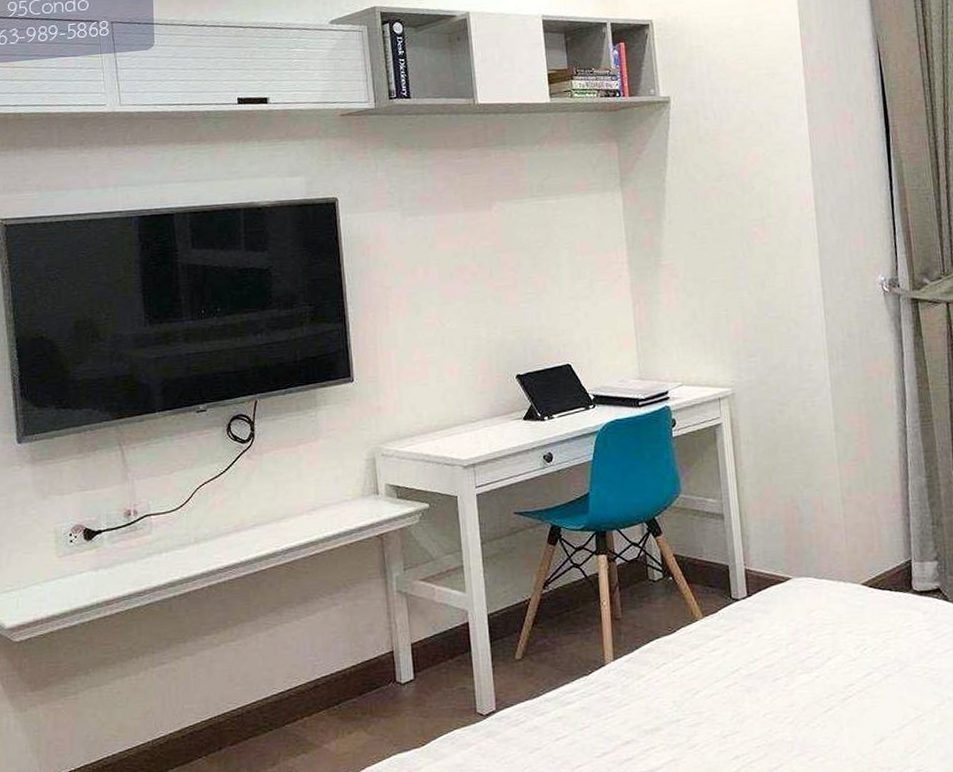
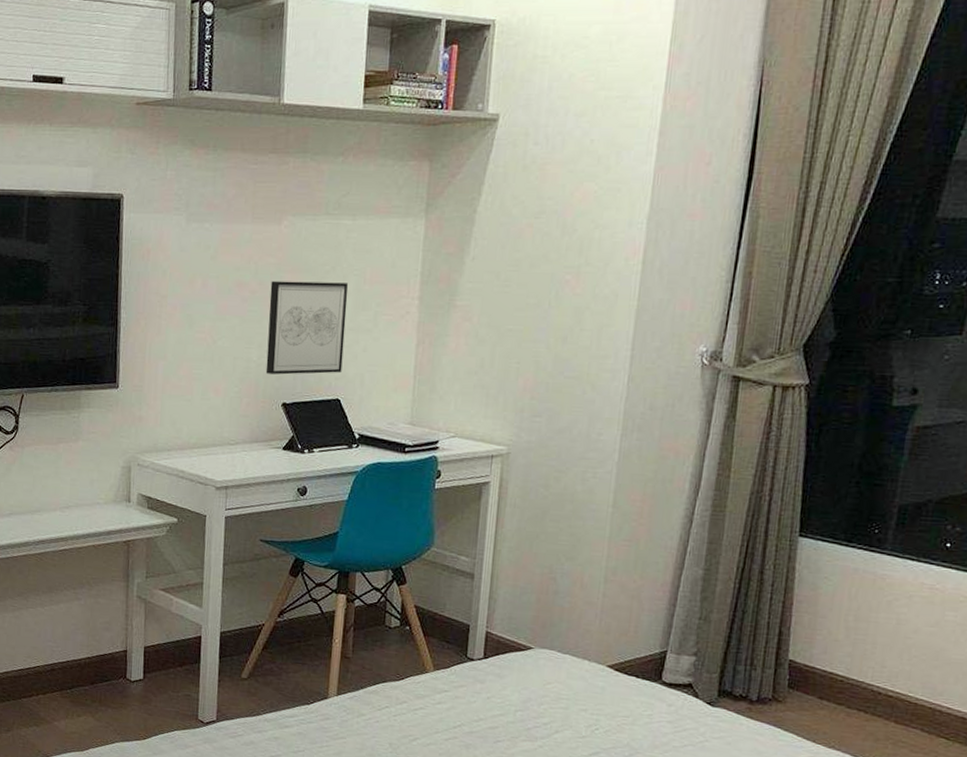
wall art: none [489,256,568,349] -> present [265,280,348,375]

